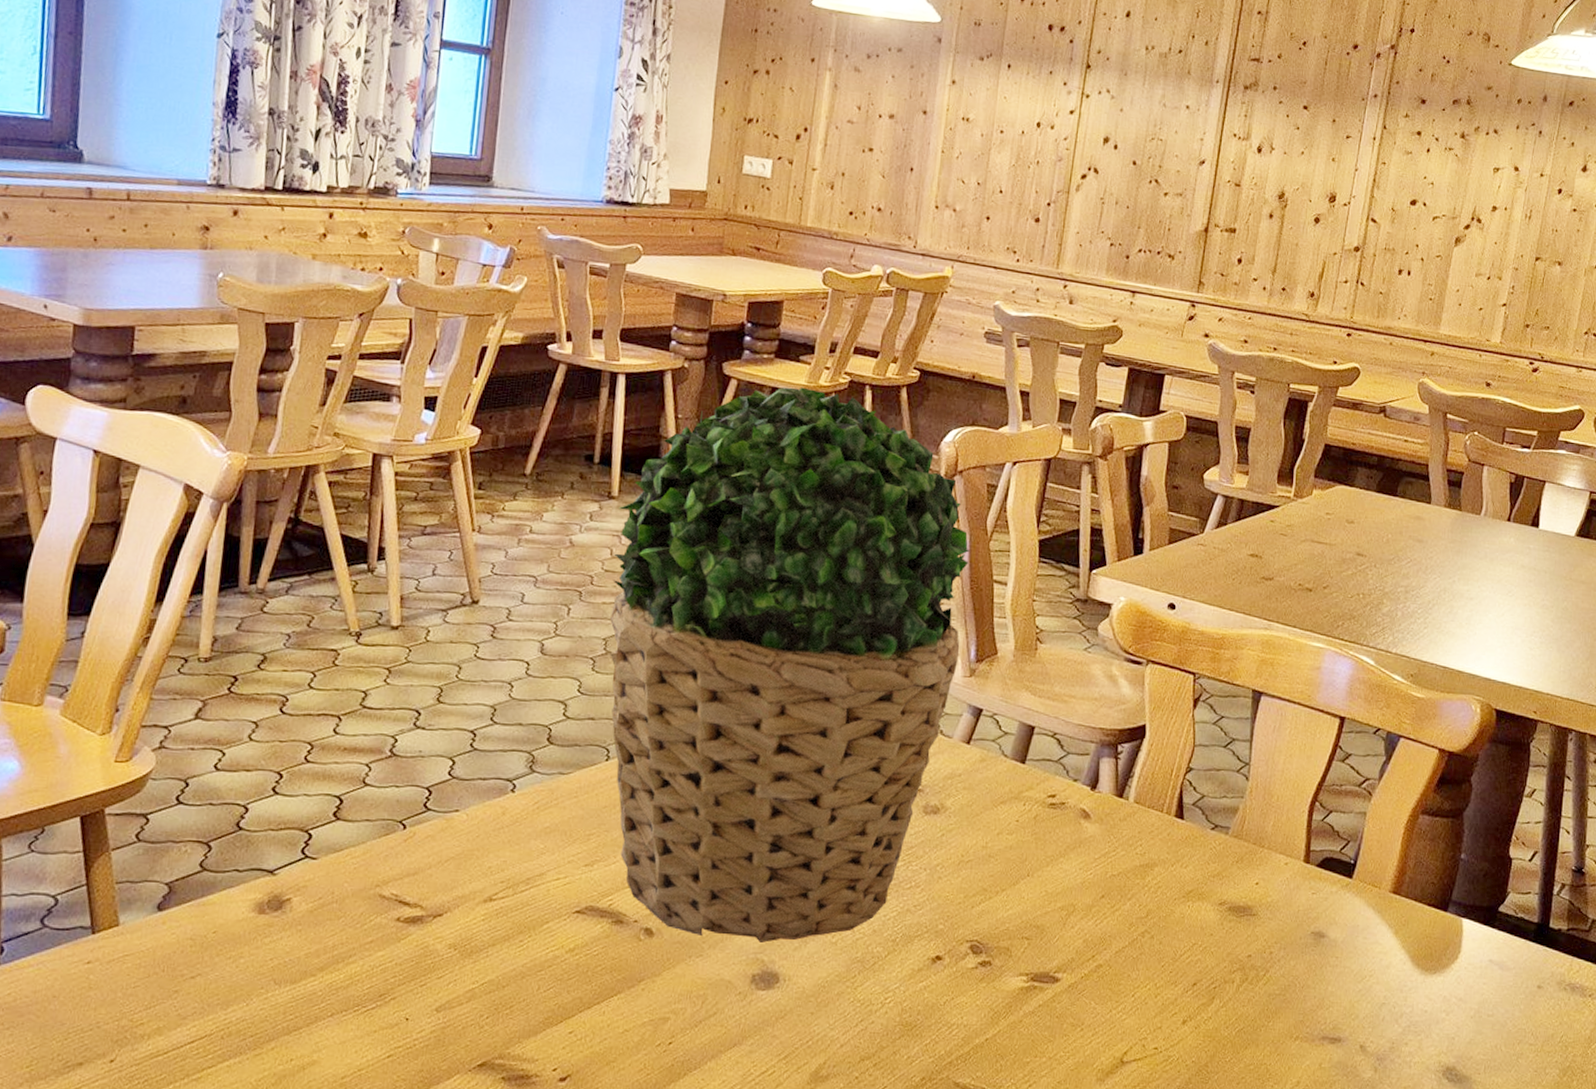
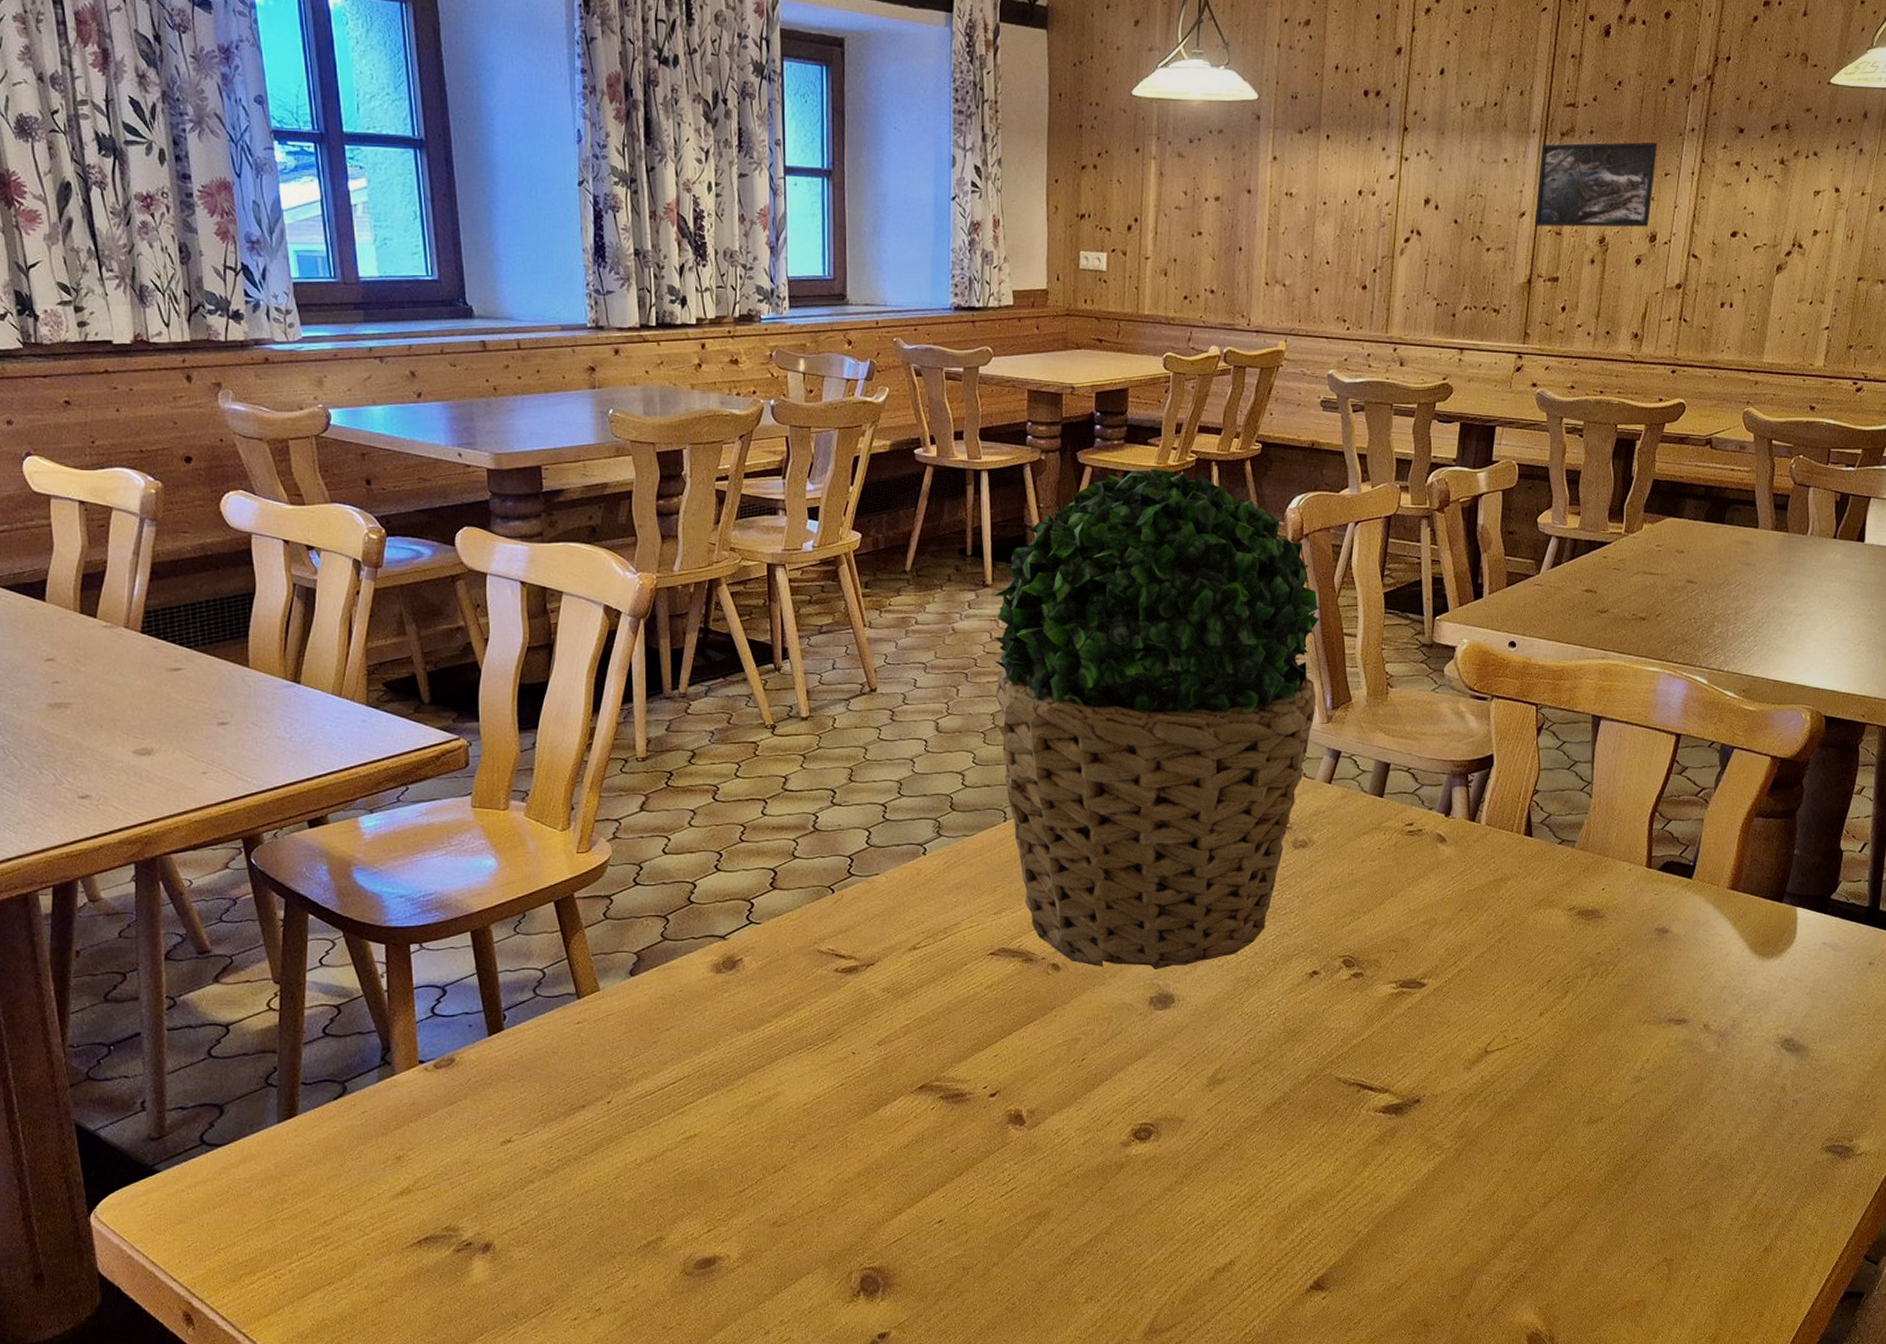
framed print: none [1214,95,1340,187] -> present [1534,142,1657,227]

